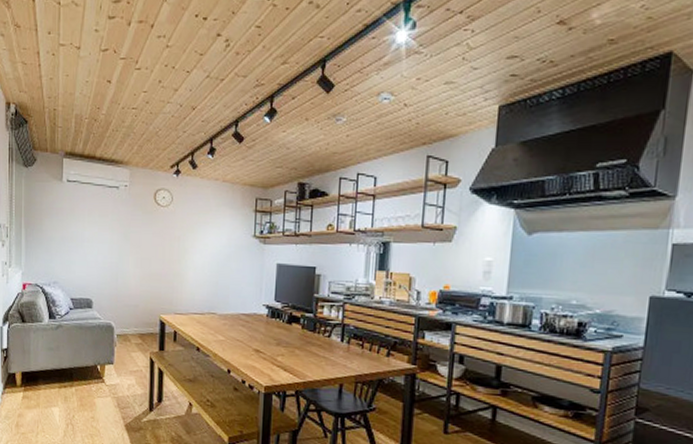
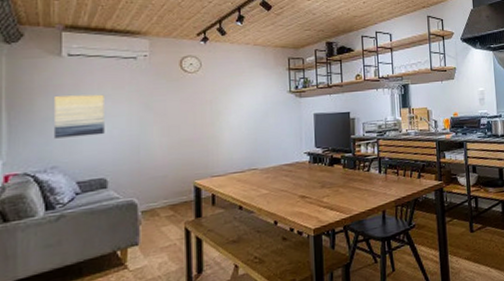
wall art: none [56,219,93,259] -> present [55,94,105,139]

